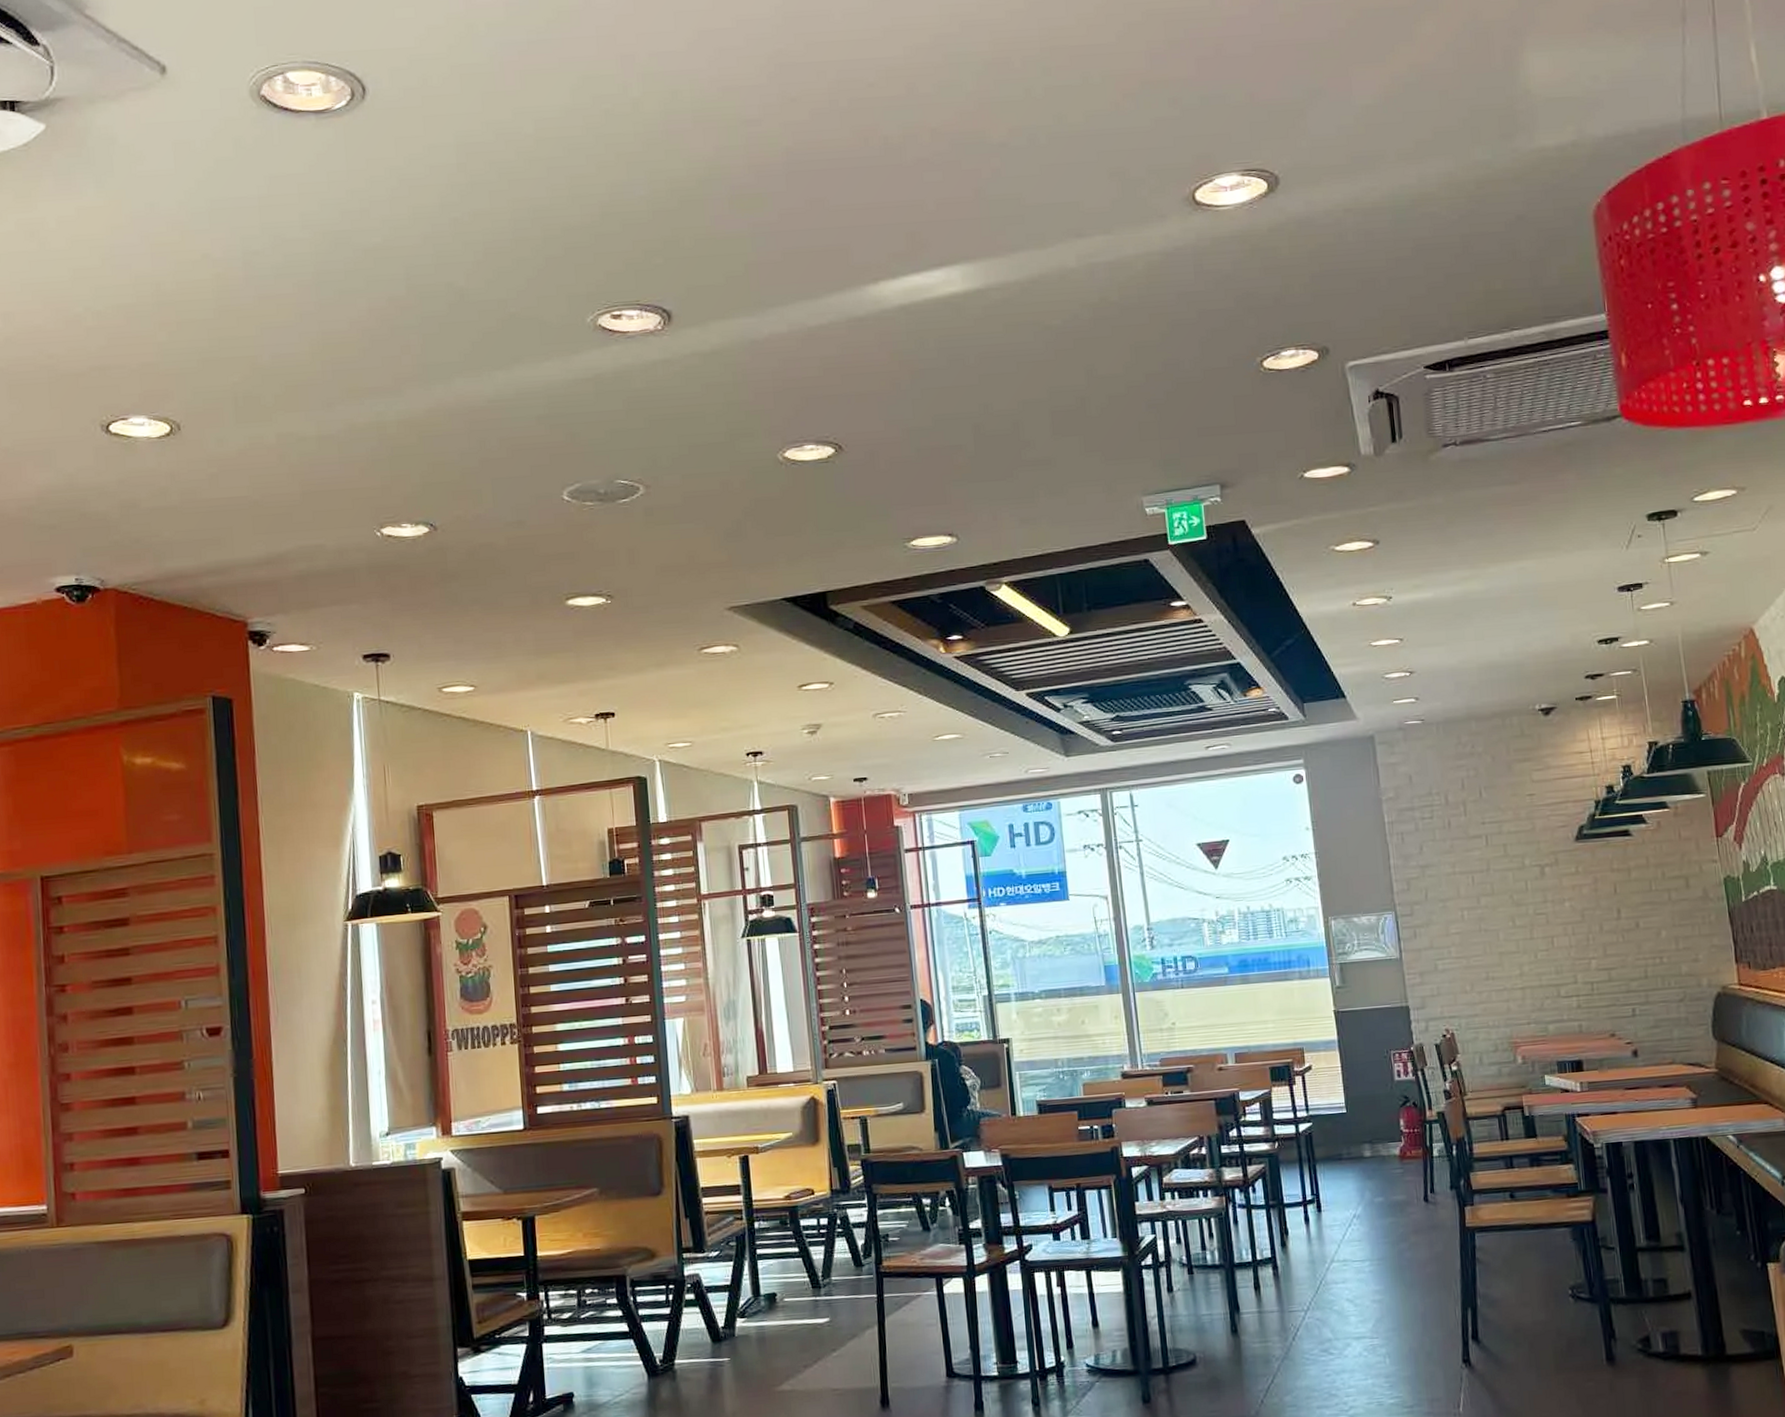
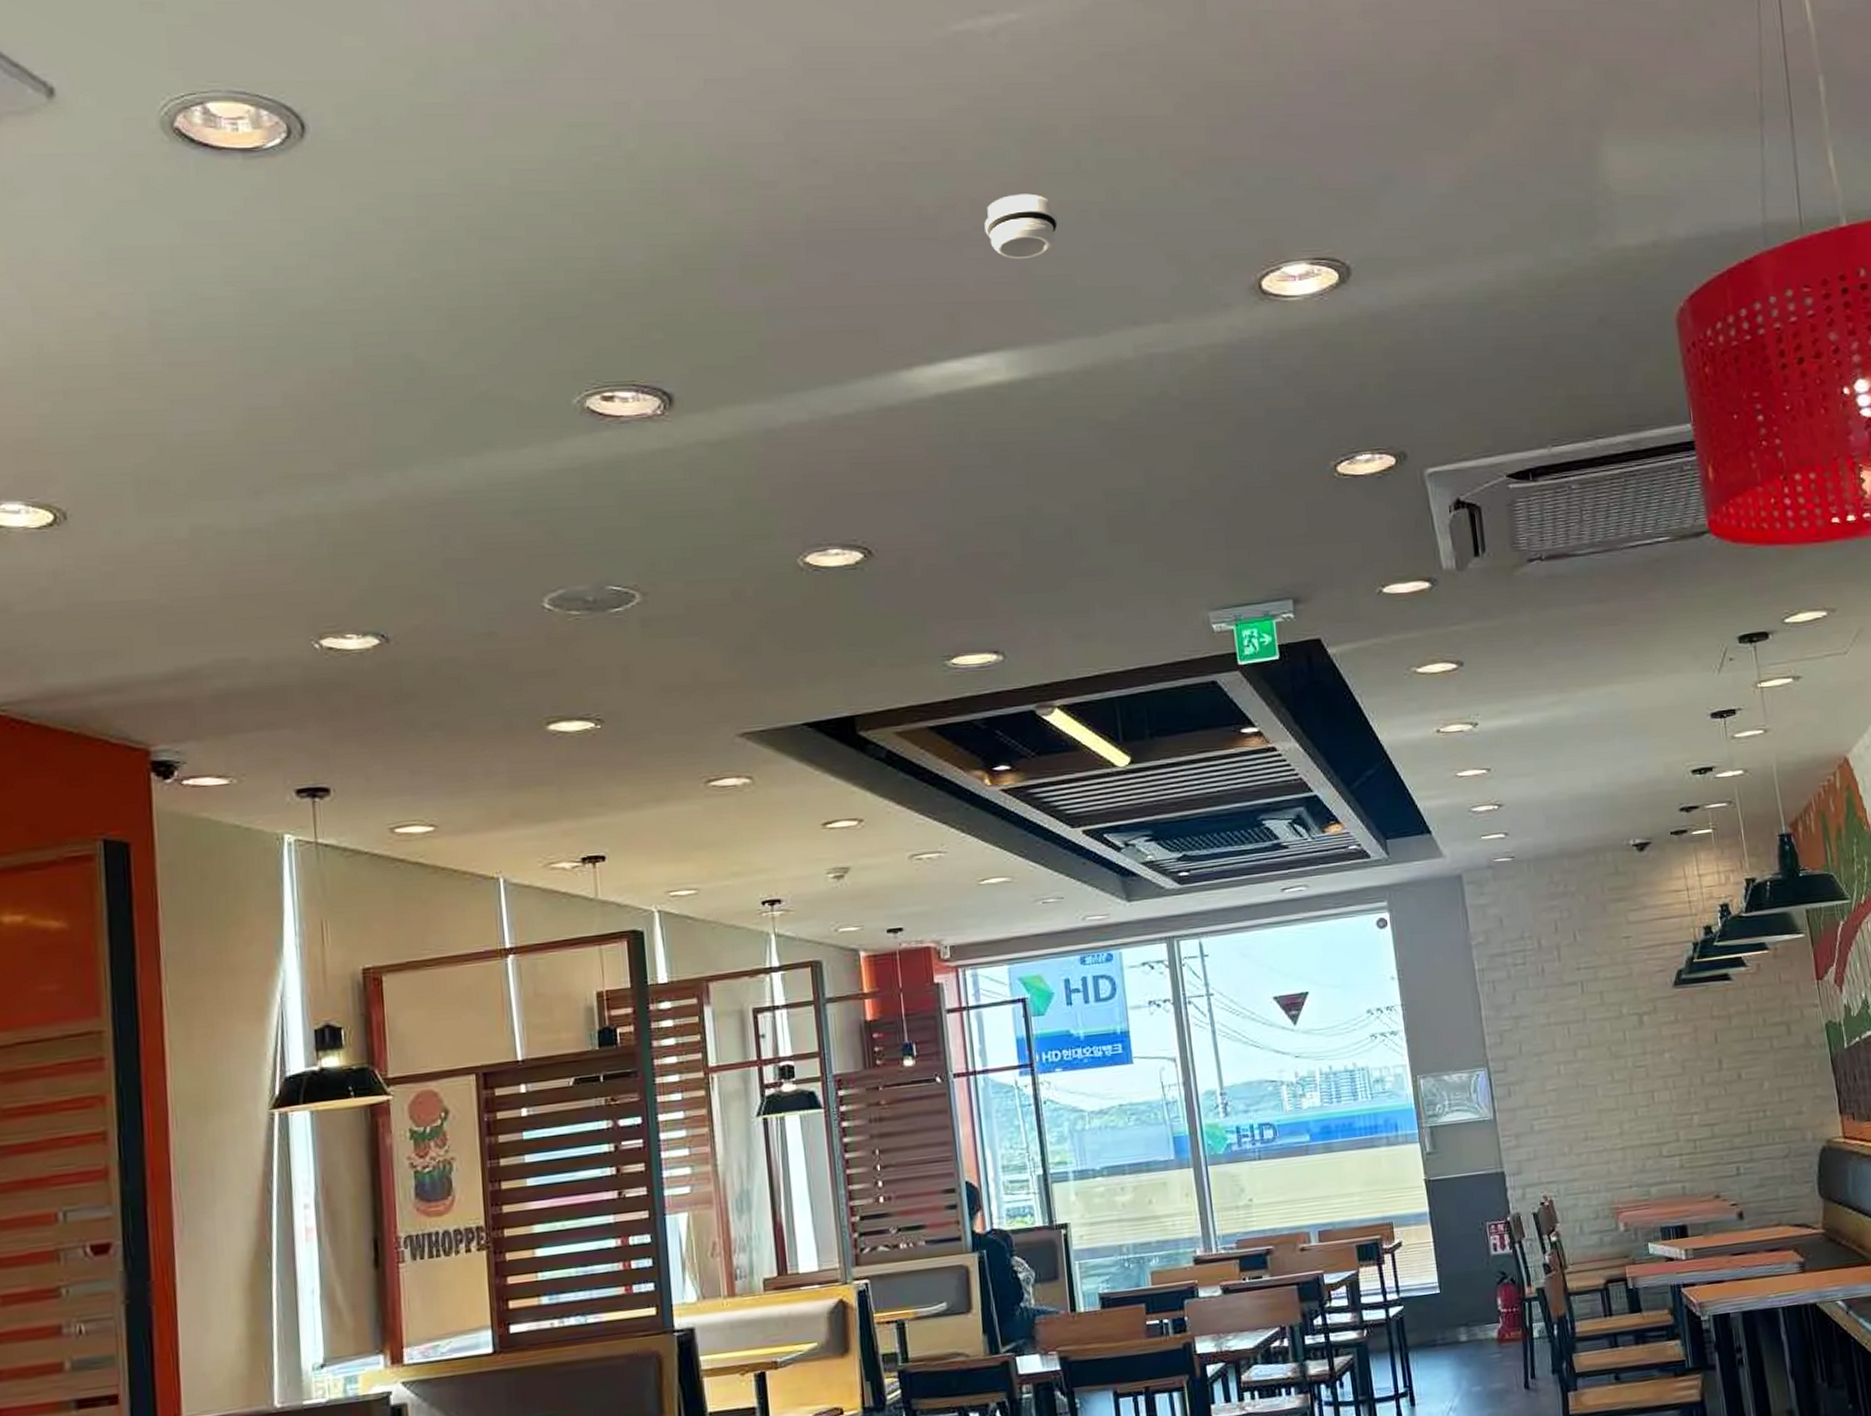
smoke detector: none [943,121,1009,181] -> present [984,193,1058,260]

